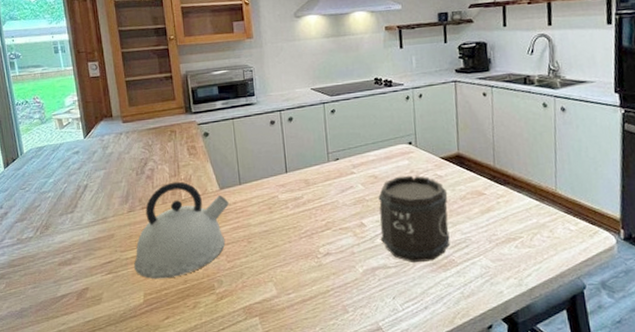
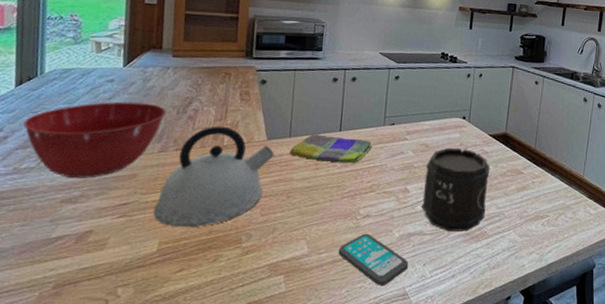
mixing bowl: none [17,168,128,243] -> present [23,101,167,178]
dish towel: none [242,177,321,205] -> present [290,133,373,164]
smartphone: none [305,271,377,321] -> present [338,233,408,285]

